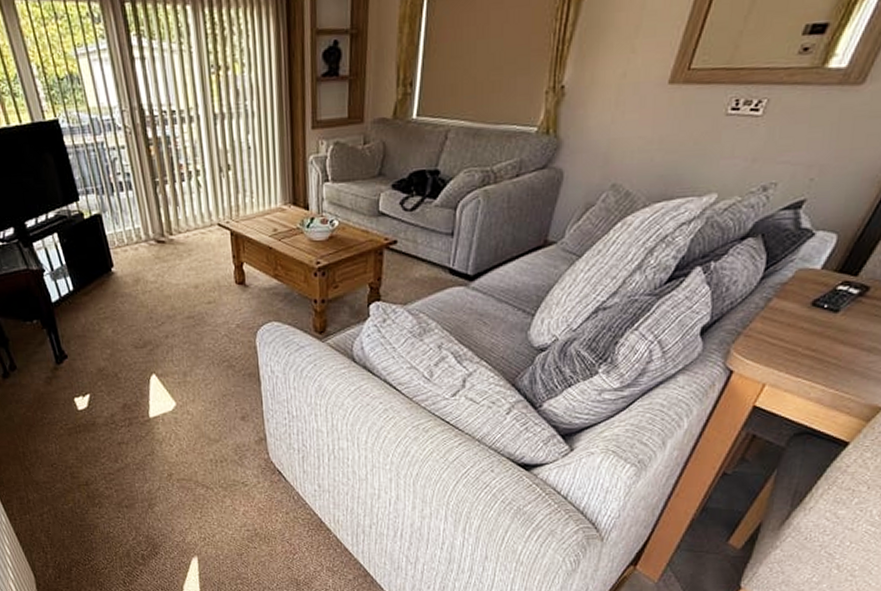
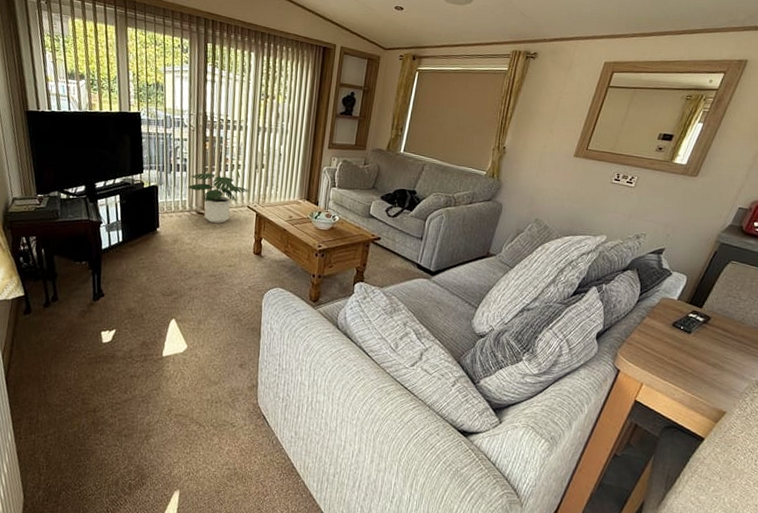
potted plant: none [138,187,216,252] -> present [188,173,249,223]

